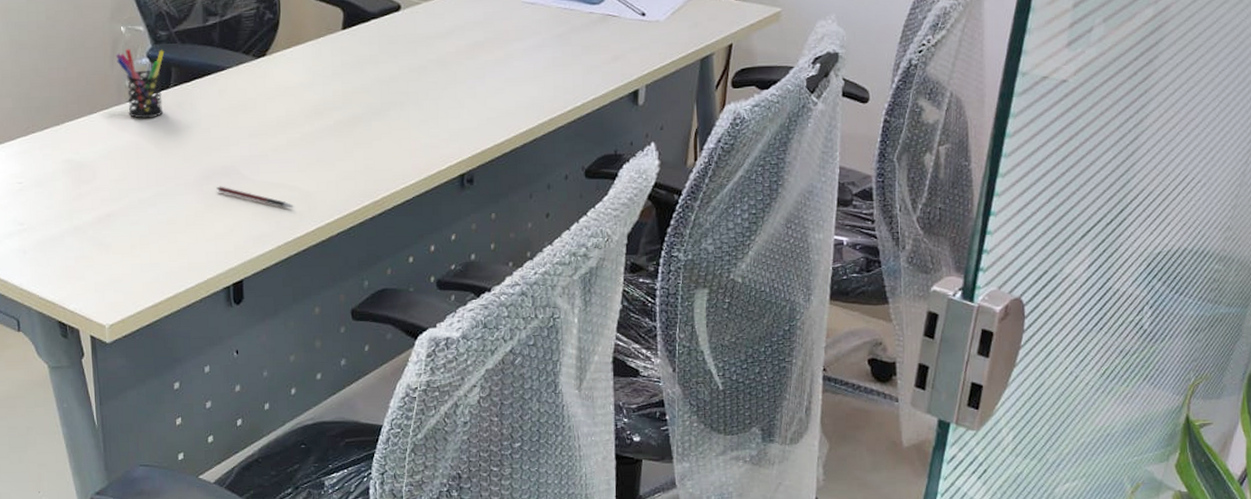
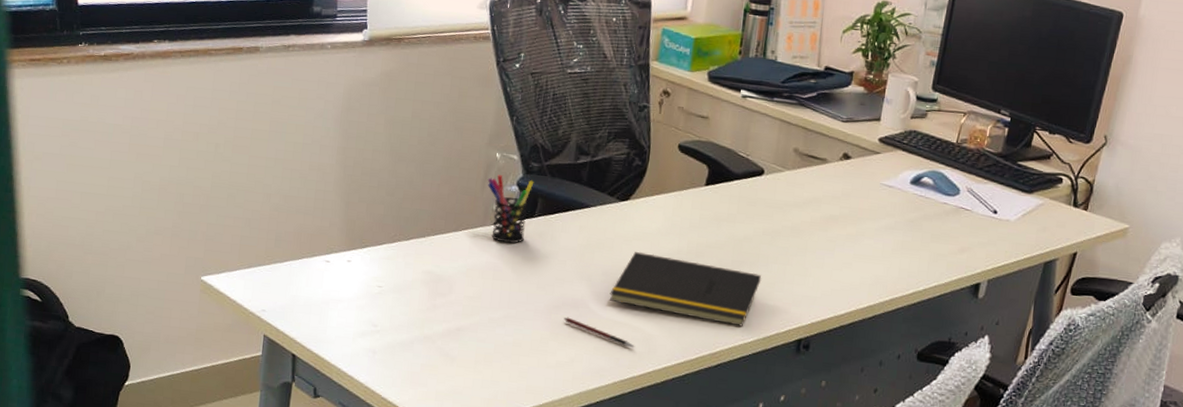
notepad: none [260,107,415,170] -> present [609,251,762,327]

